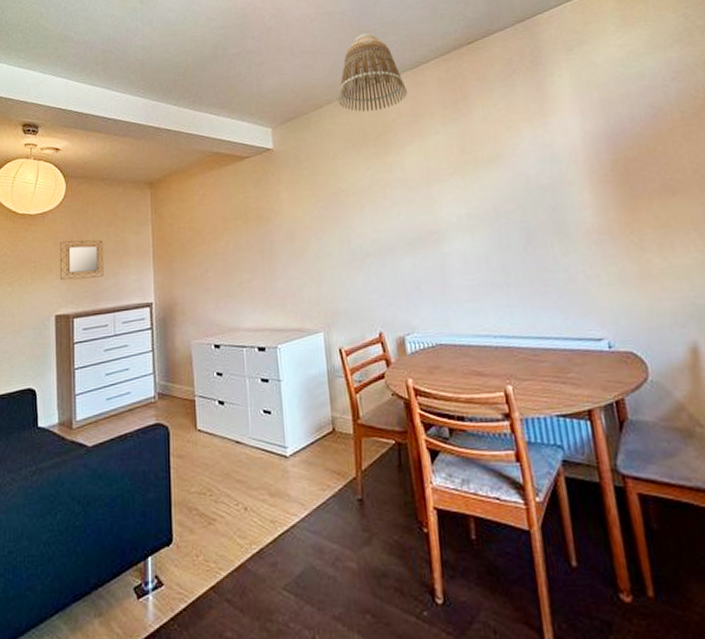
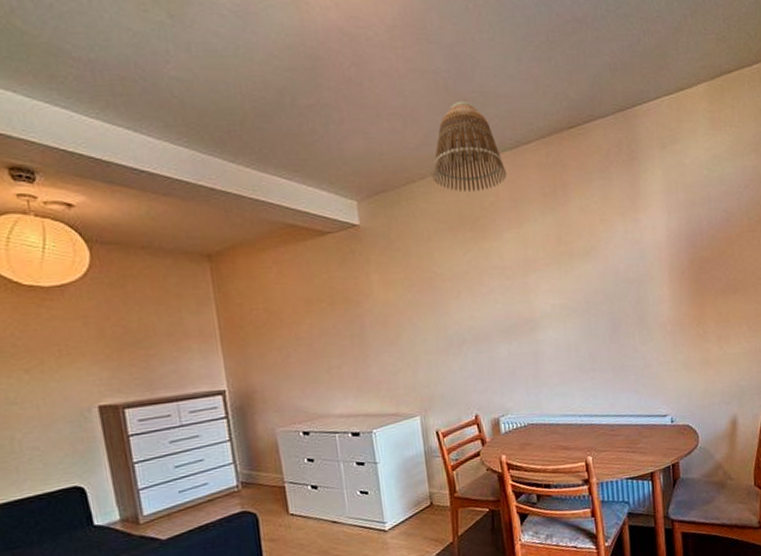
home mirror: present [59,239,104,281] -> none [91,319,158,367]

